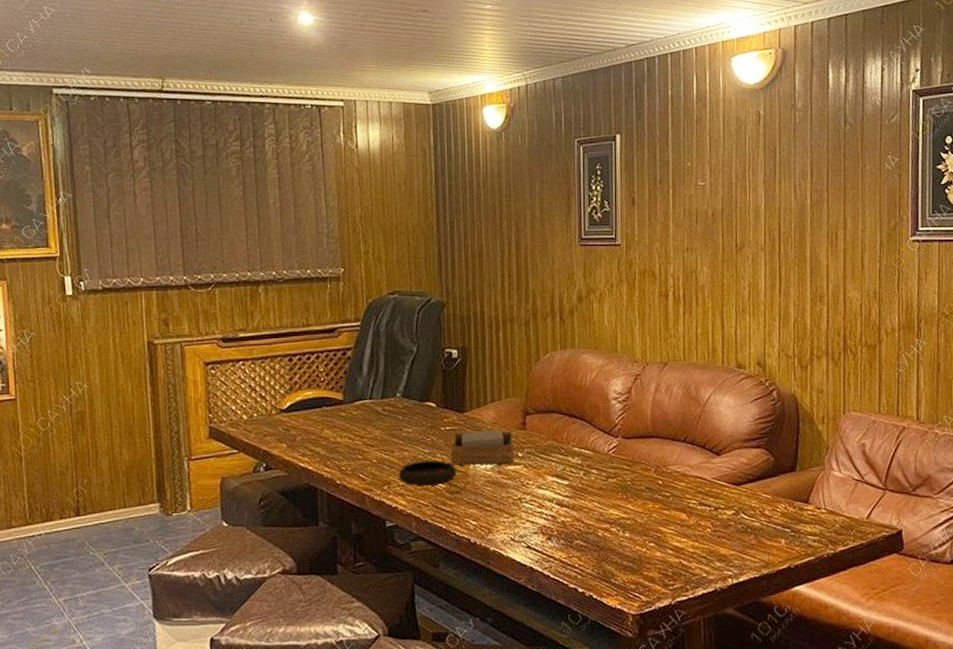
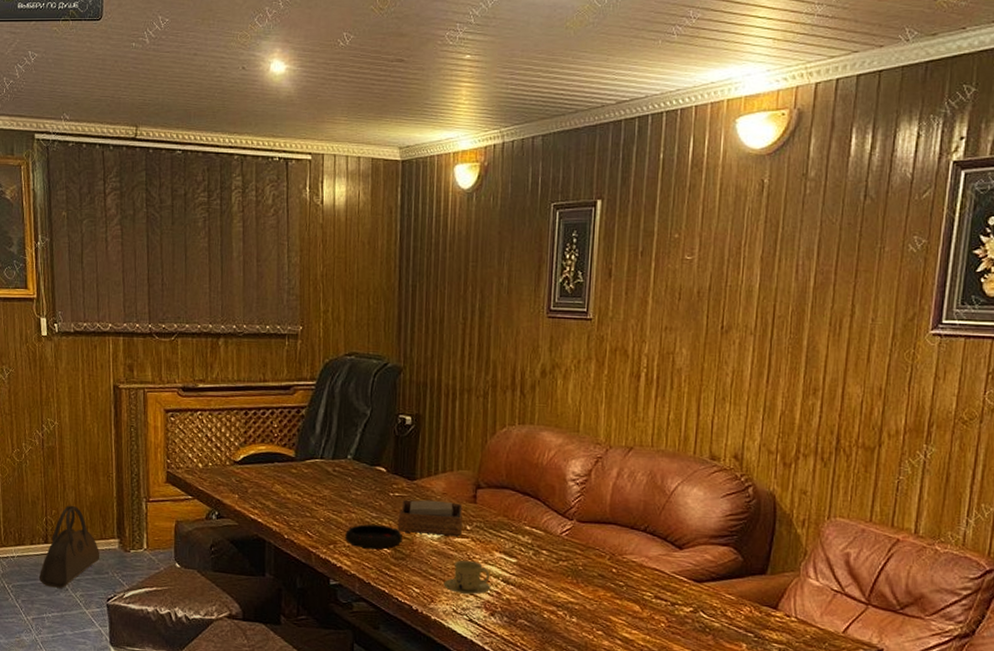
handbag: none [71,472,138,564] -> present [39,505,99,588]
cup and saucer: none [500,486,546,522] -> present [443,560,491,595]

